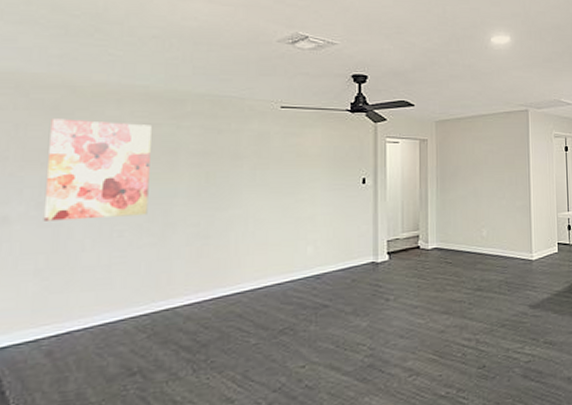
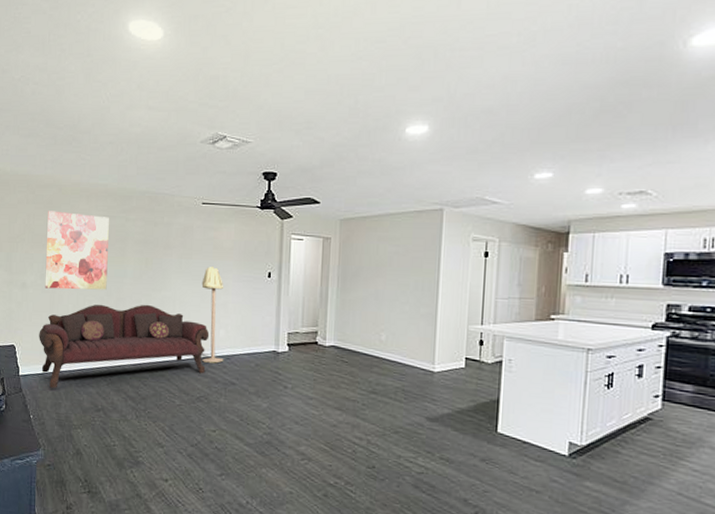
sofa: none [30,227,294,358] -> present [39,304,210,388]
floor lamp: none [282,175,313,287] -> present [201,266,224,363]

